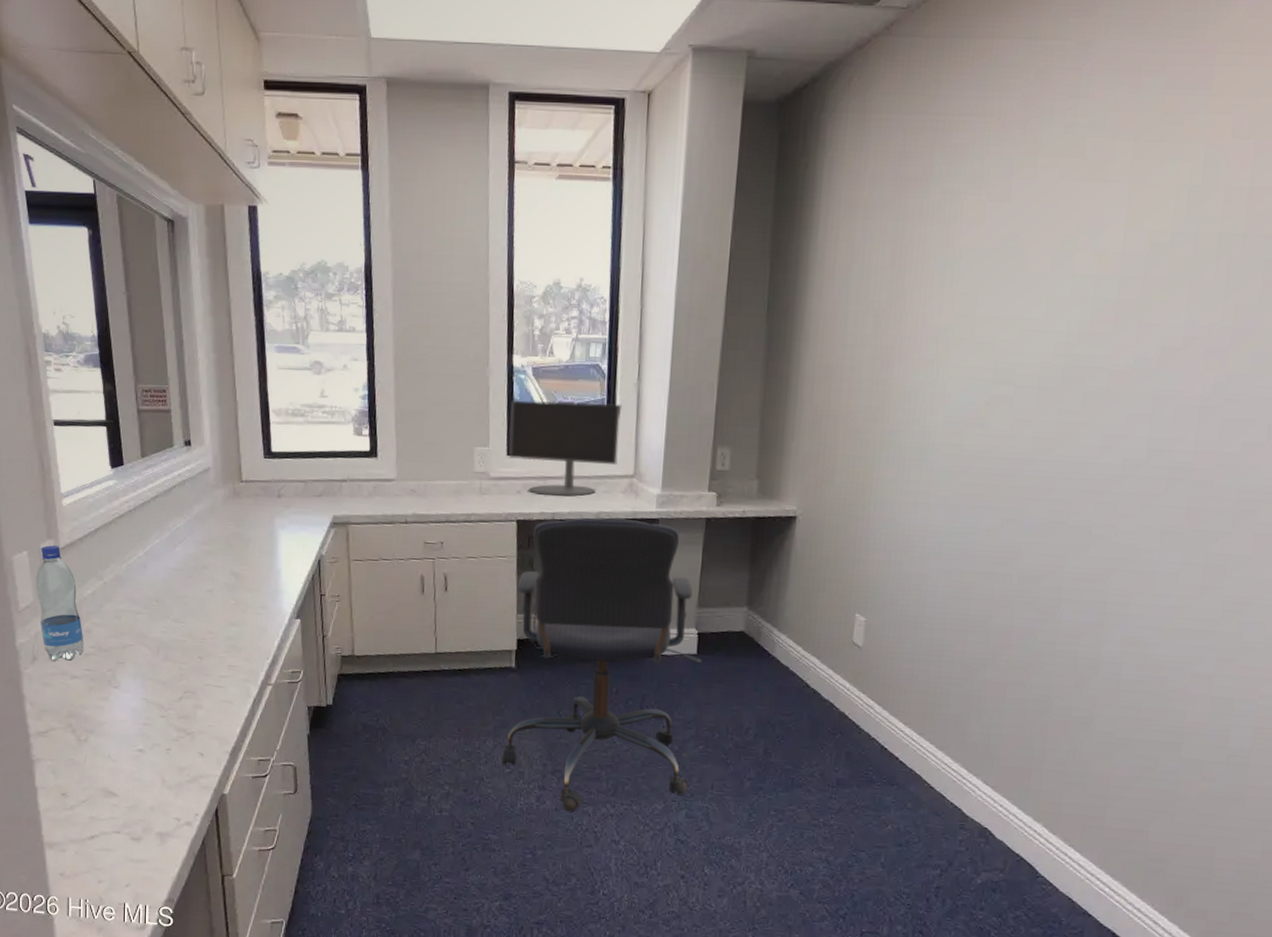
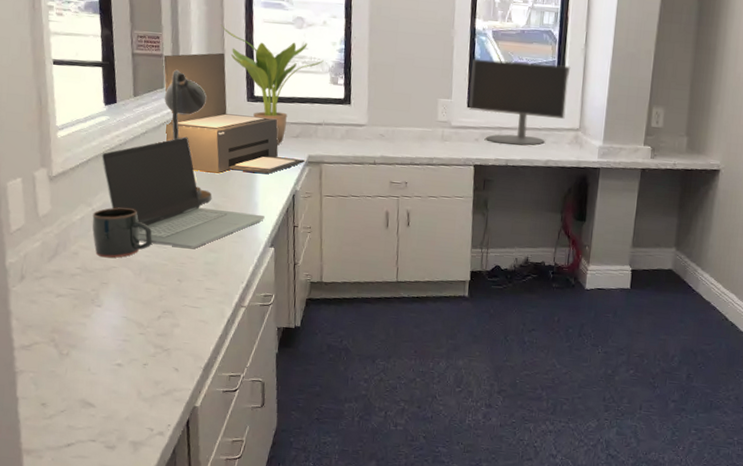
bottle: present [35,545,84,662] -> none [27,173,71,281]
mug: none [104,579,170,635] -> present [92,207,153,258]
laptop: none [110,500,289,623] -> present [101,136,265,249]
printer: none [169,405,330,539] -> present [157,52,305,175]
desk lamp: none [174,426,231,573] -> present [164,69,212,204]
potted plant: none [231,373,346,505] -> present [220,24,324,144]
office chair: present [502,517,702,812] -> none [453,164,635,429]

